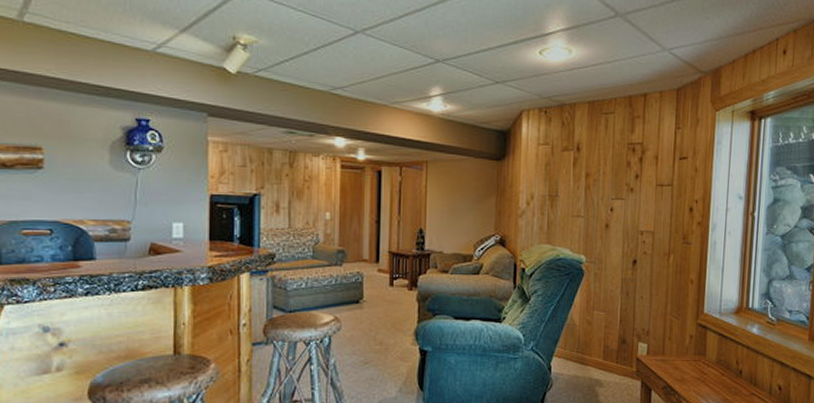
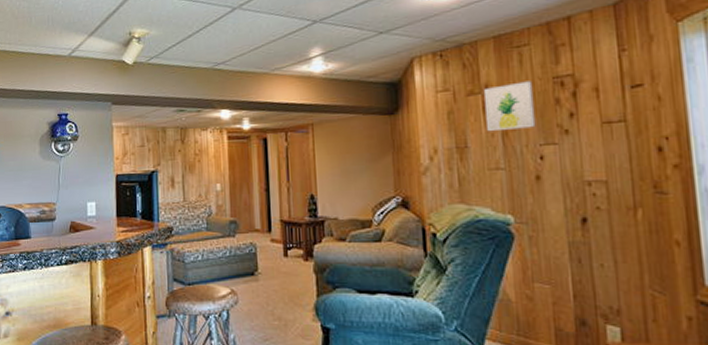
wall art: none [575,144,613,185] -> present [484,81,536,132]

